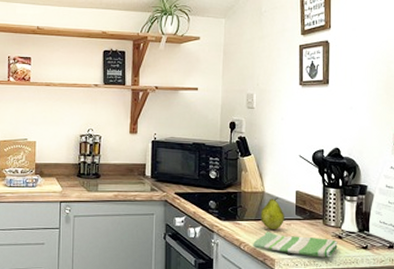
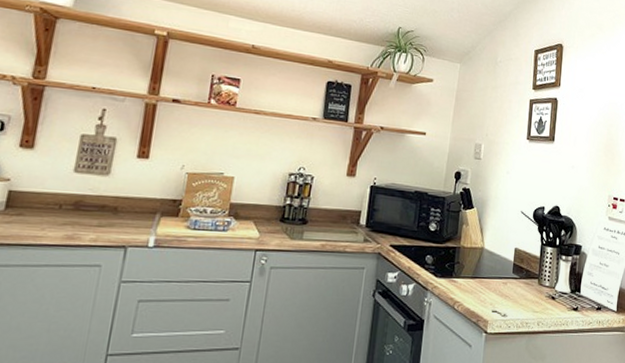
dish towel: present [253,232,338,258] -> none [467,291,551,319]
fruit: present [261,197,284,229] -> none [477,254,502,288]

